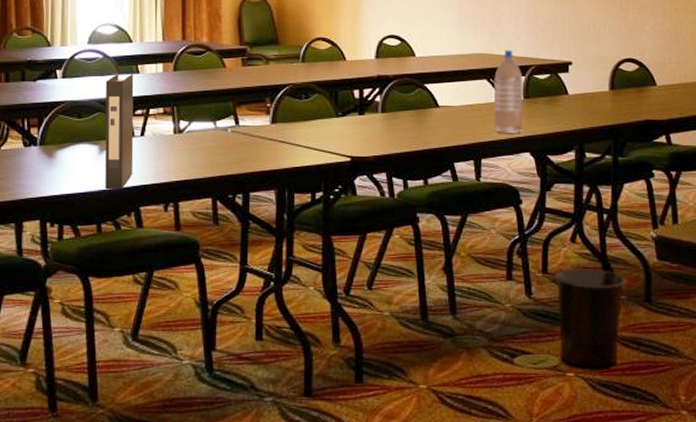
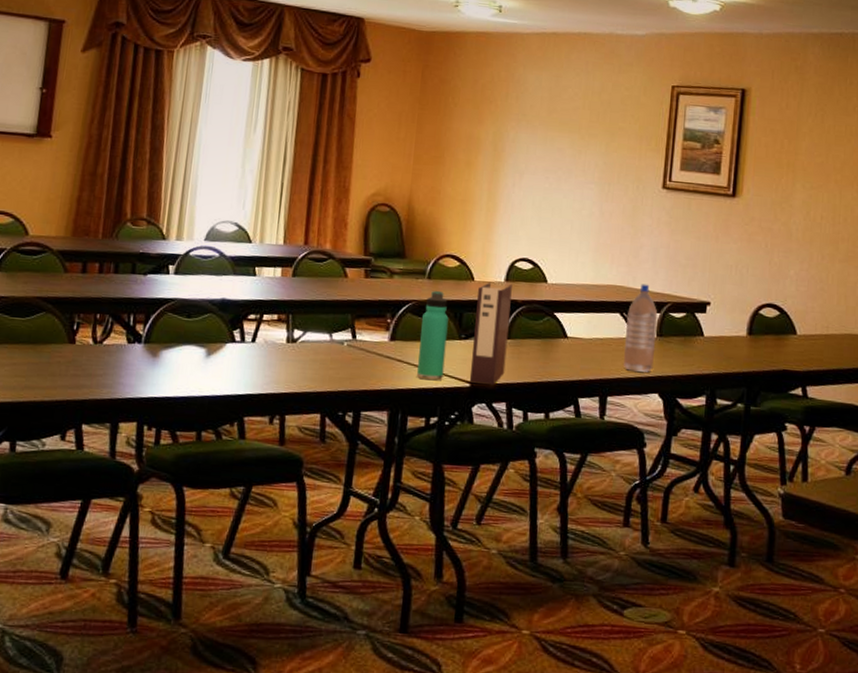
binder: present [104,73,134,190] -> none [209,275,251,397]
thermos bottle: none [300,72,325,158] -> present [417,290,449,381]
binder: none [350,60,382,158] -> present [470,282,512,386]
waste bin: present [555,269,624,372] -> none [672,520,747,631]

